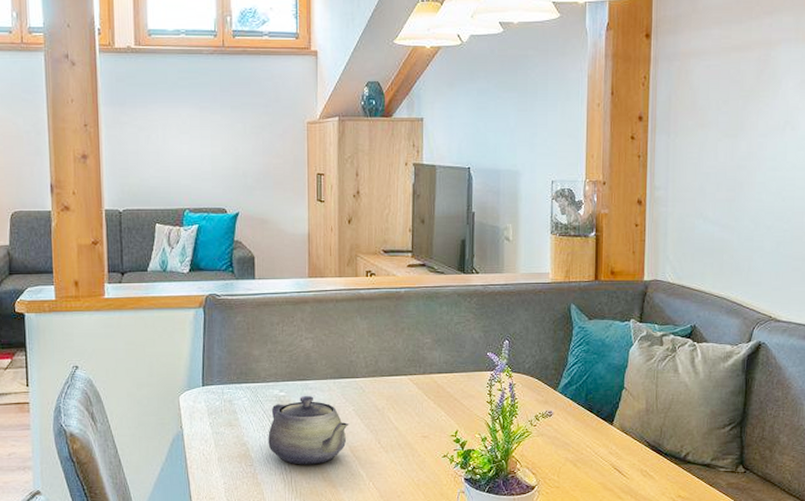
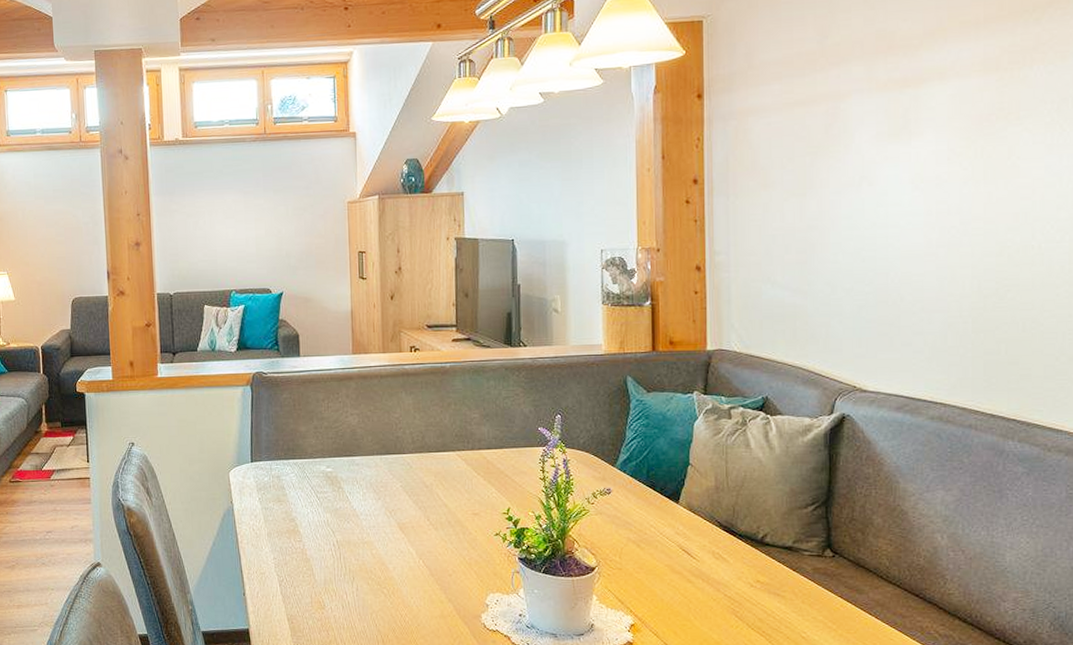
teapot: present [268,395,349,465] -> none [316,471,397,541]

